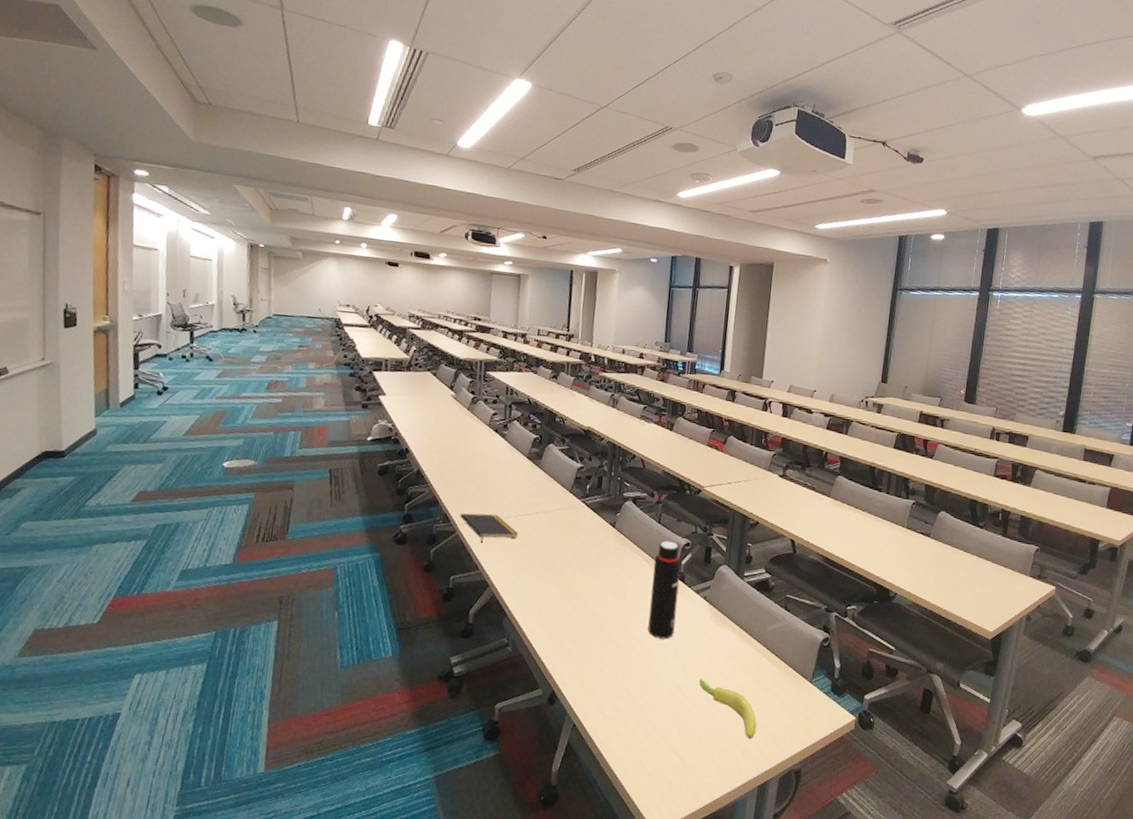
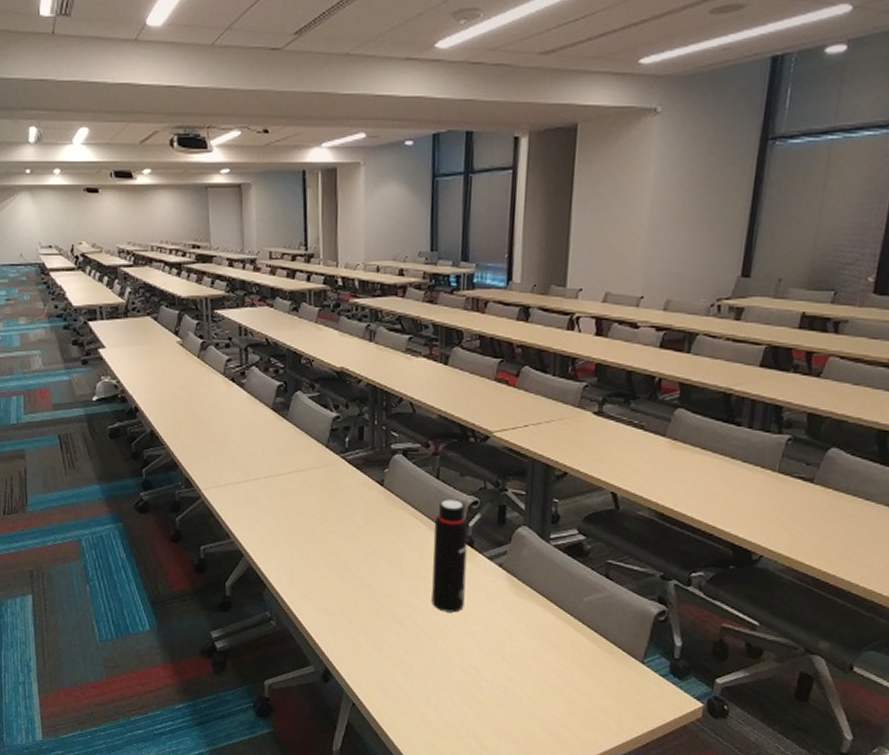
notepad: present [460,513,518,543] -> none [203,476,270,509]
banana: present [699,679,757,739] -> none [498,657,573,725]

